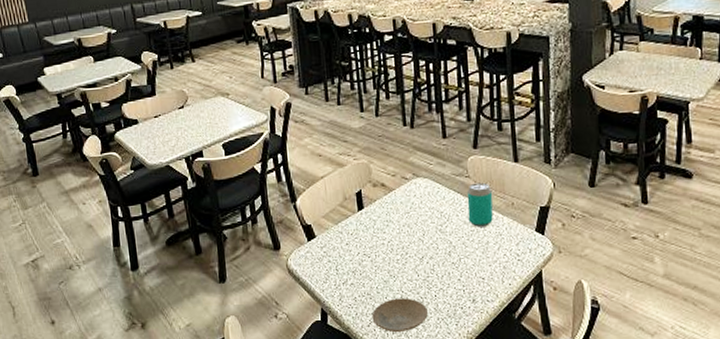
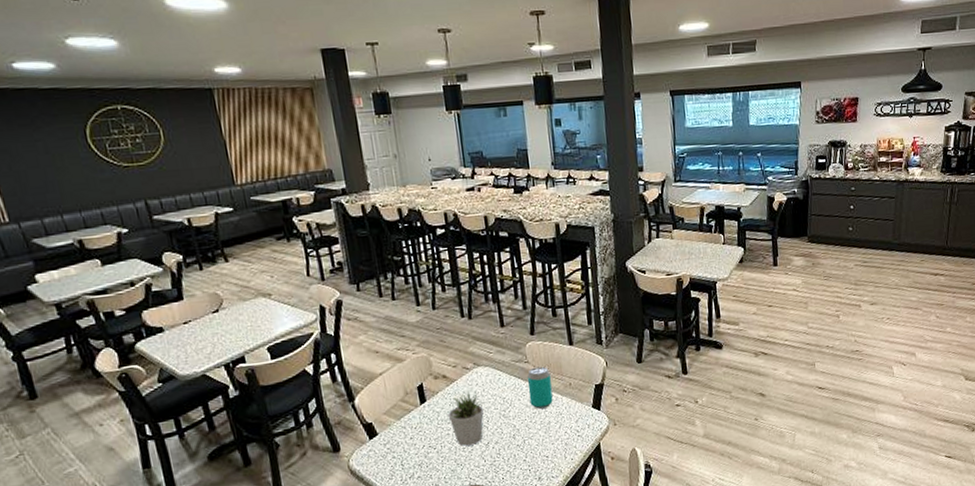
potted plant: none [384,202,421,258] -> present [447,392,485,446]

